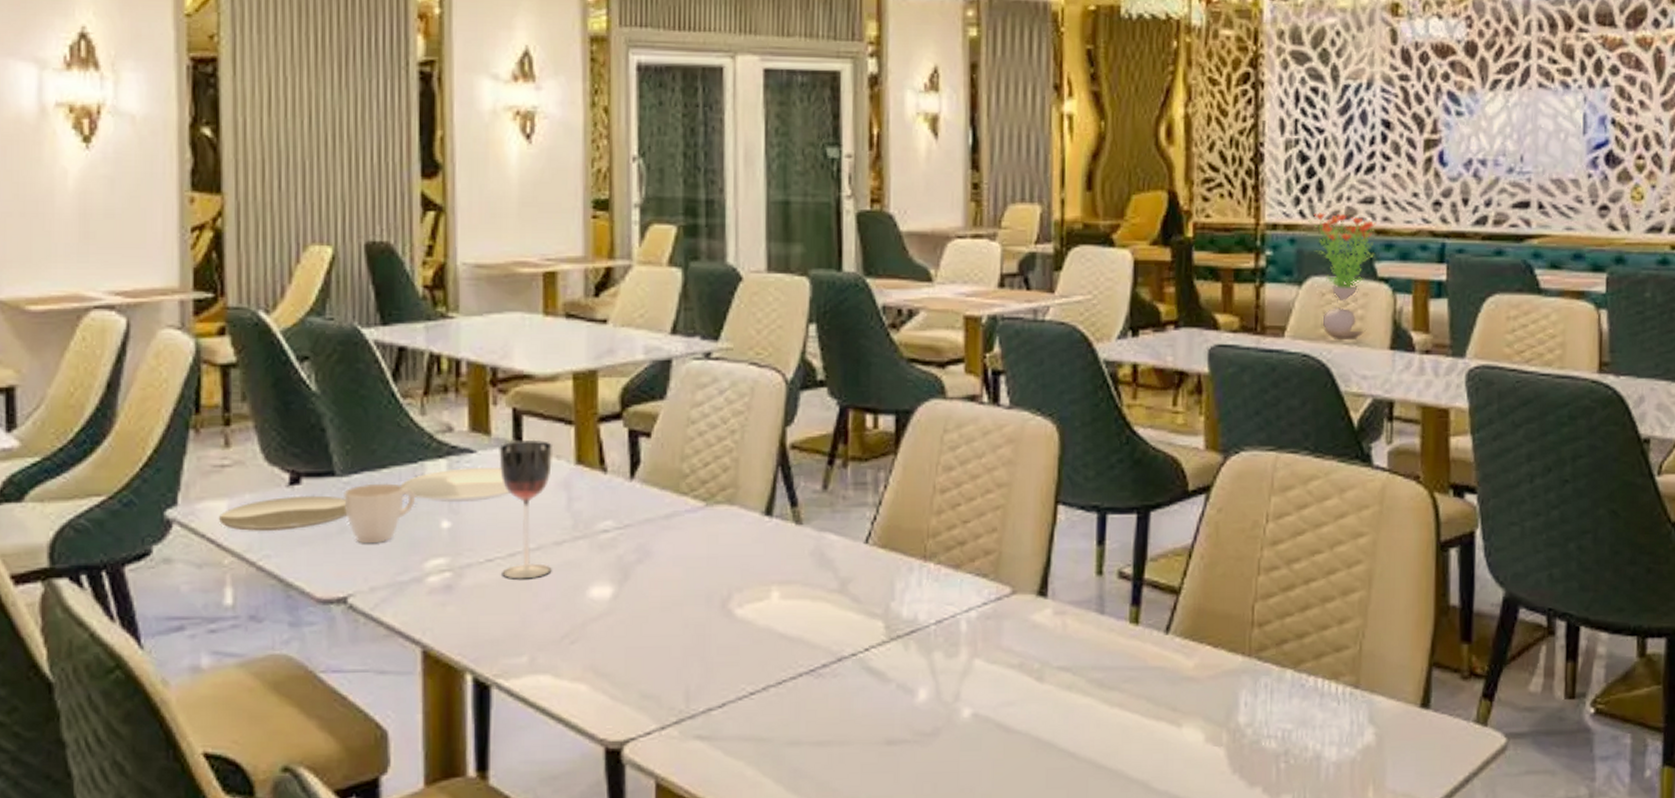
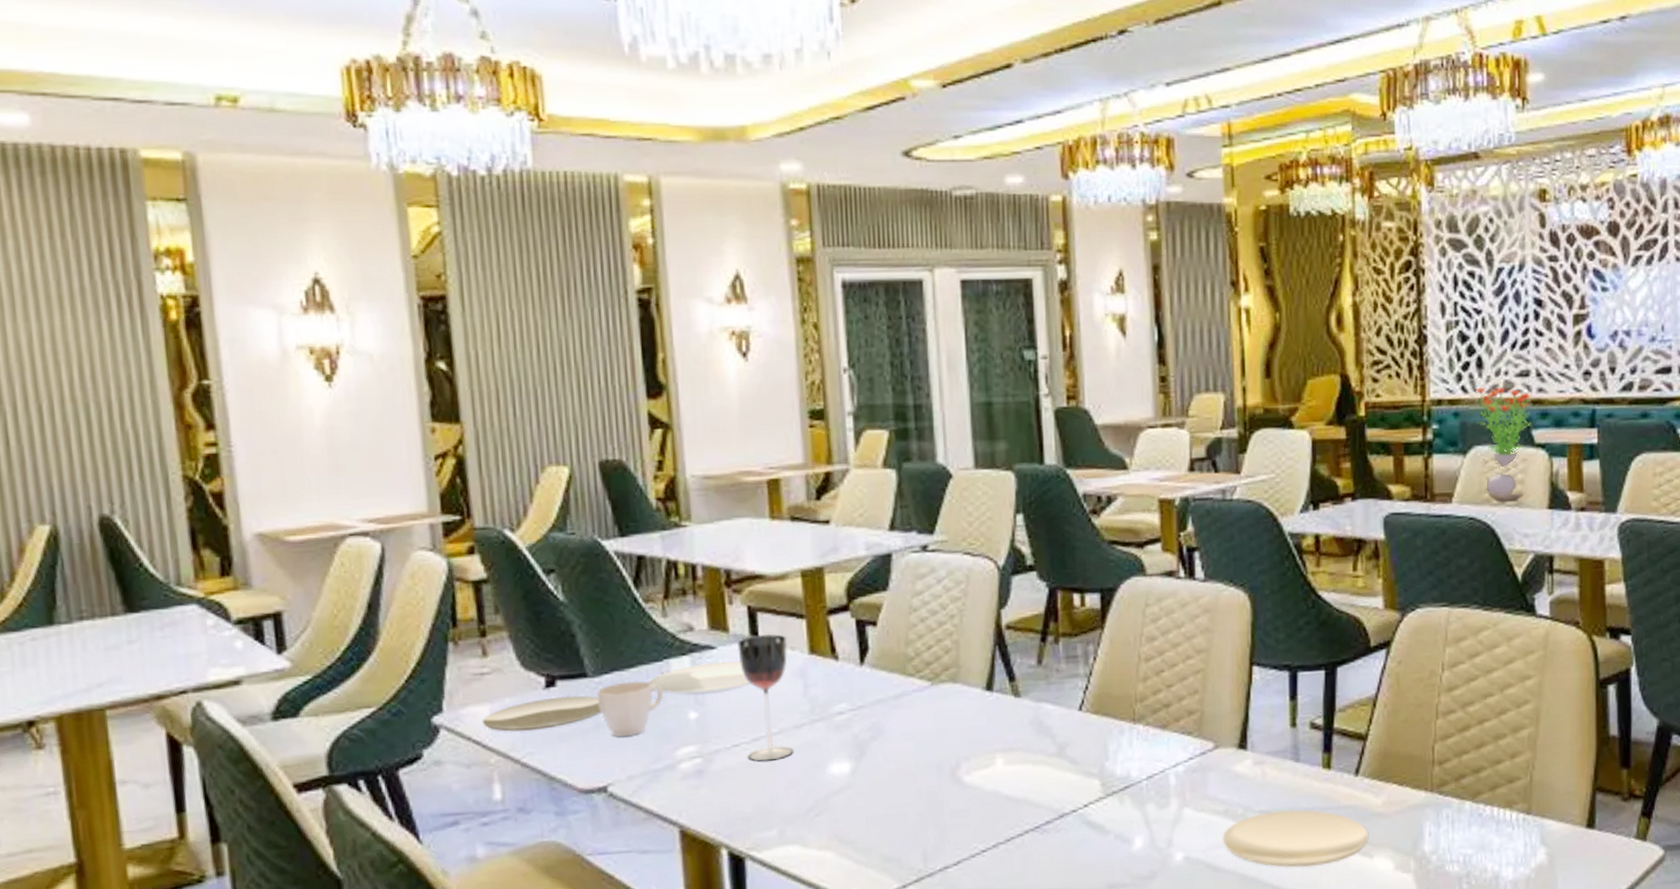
plate: none [1015,667,1178,734] -> present [1222,809,1369,868]

